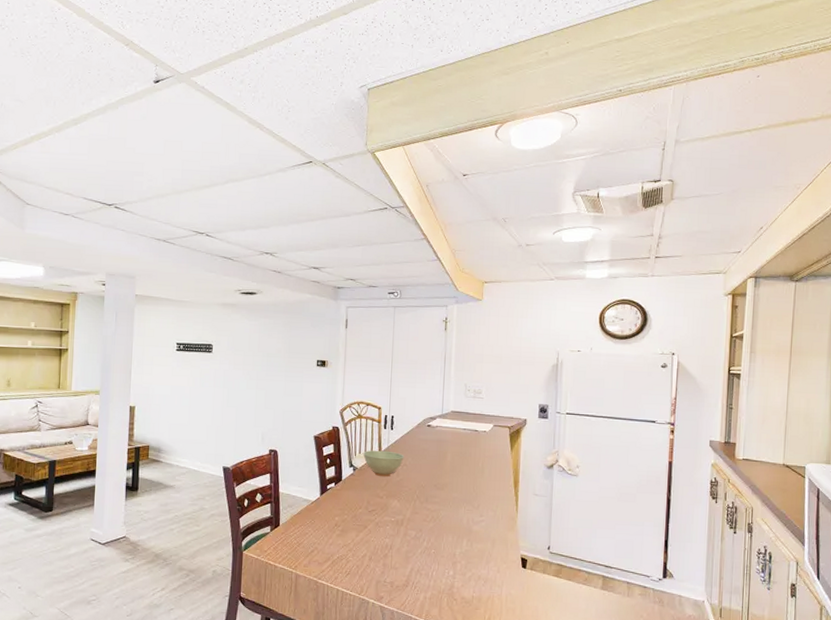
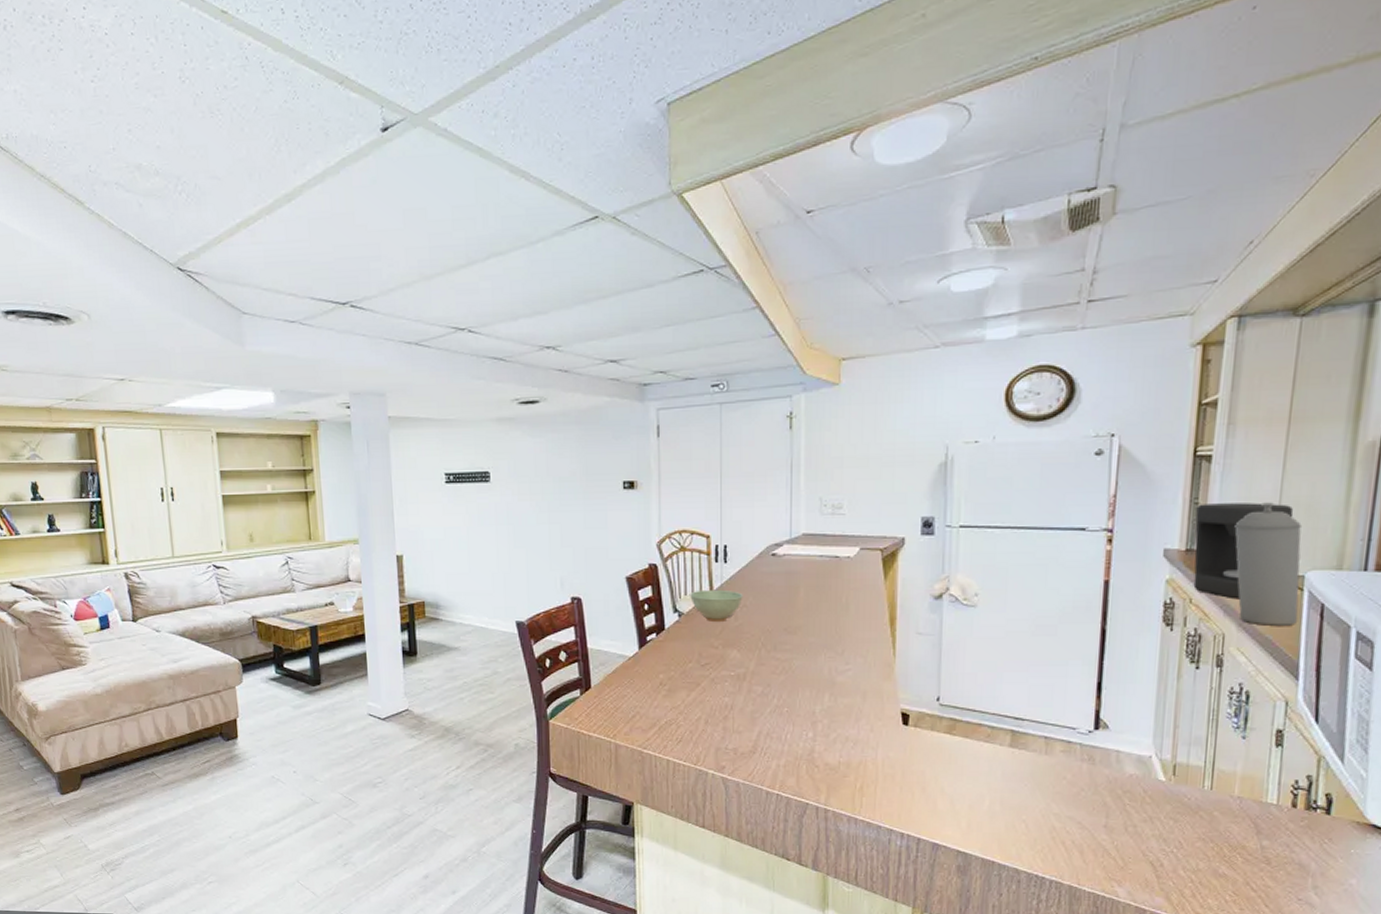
coffee maker: none [730,409,796,482] -> present [1193,503,1294,600]
canister: none [757,411,802,504] -> present [1234,502,1302,626]

